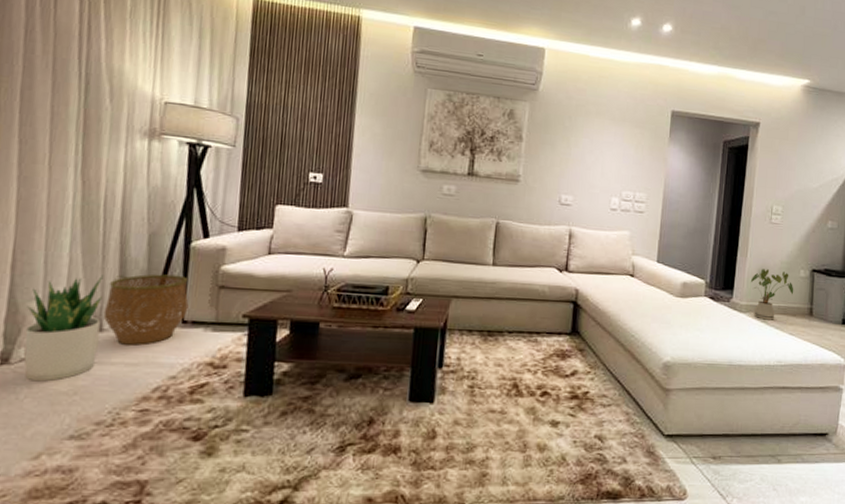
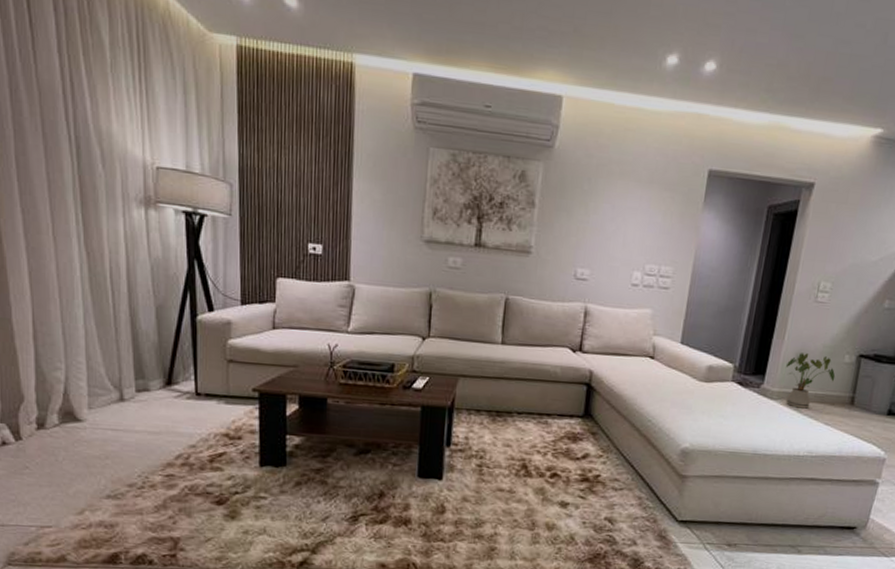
planter: present [24,275,103,382] -> none [53,347,121,446]
basket: present [103,274,189,346] -> none [123,347,201,416]

